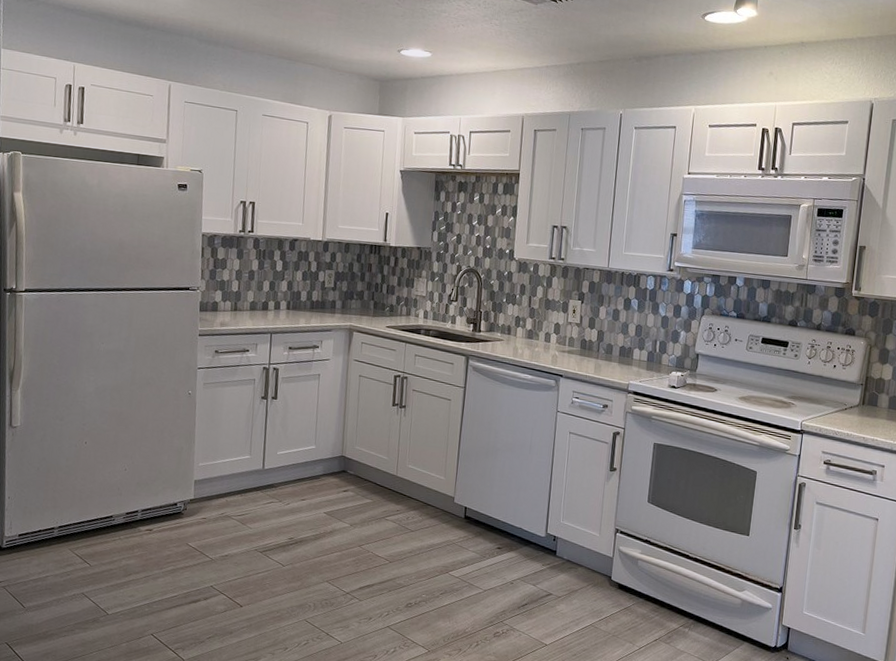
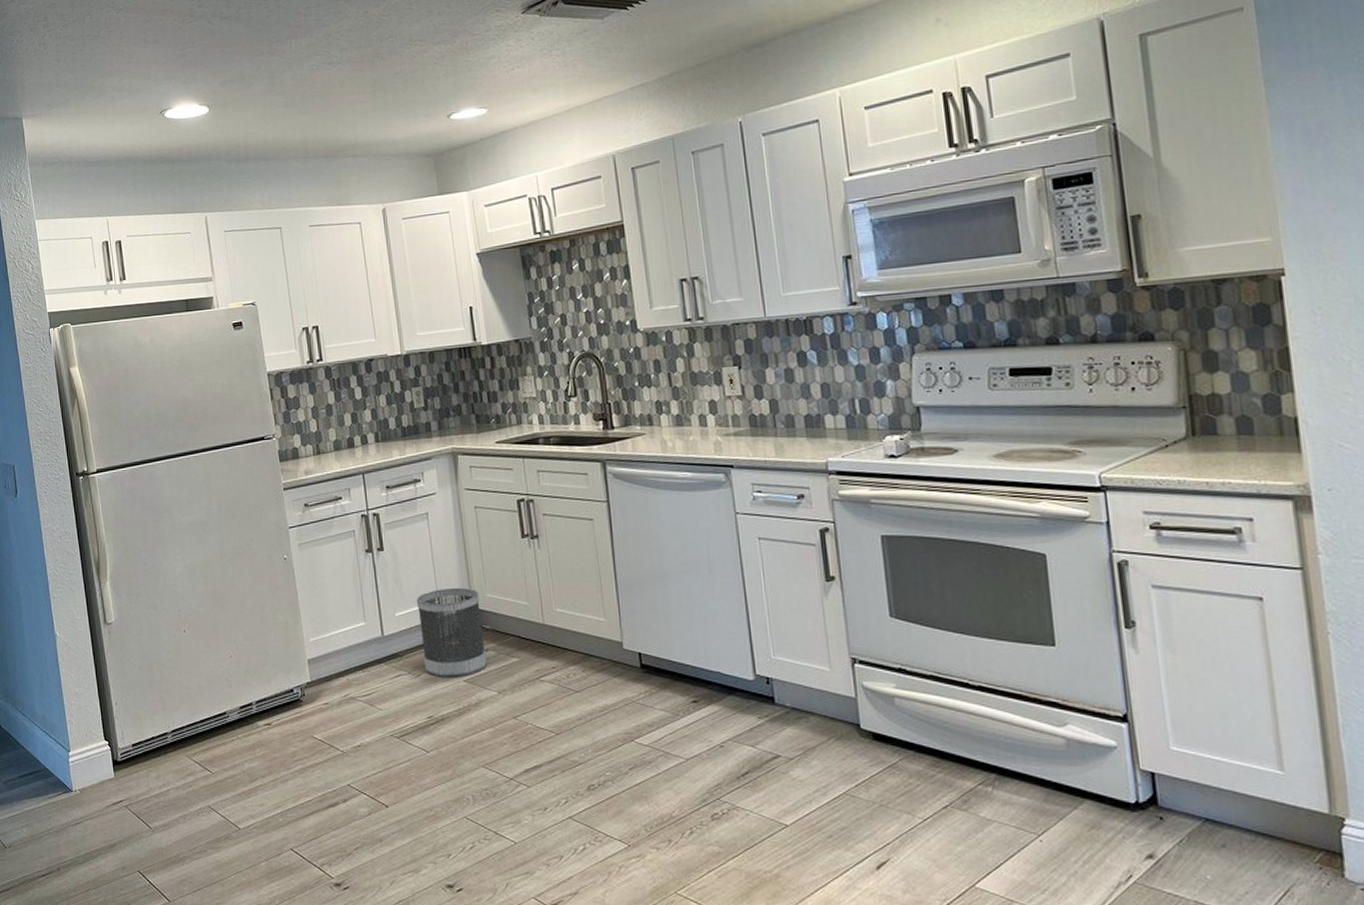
wastebasket: none [293,437,350,509] -> present [416,587,488,677]

